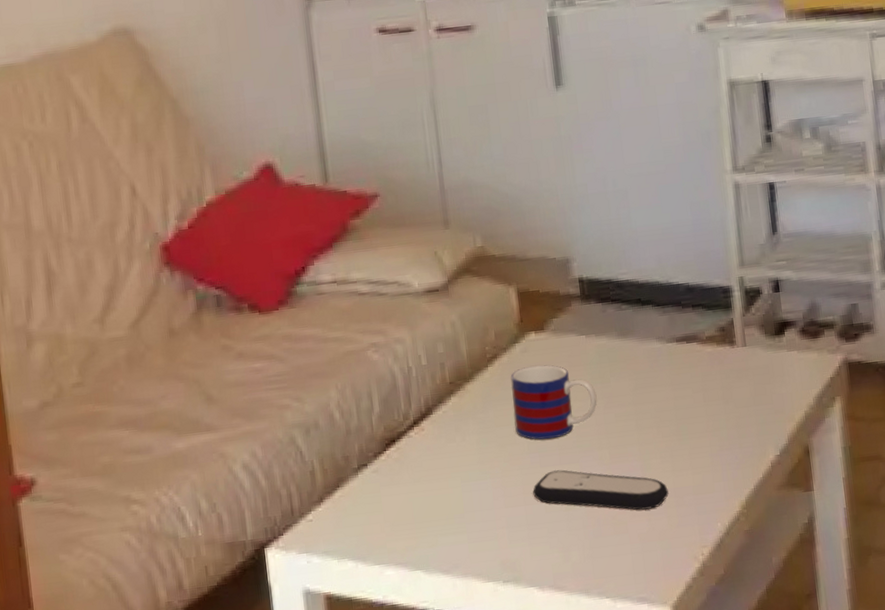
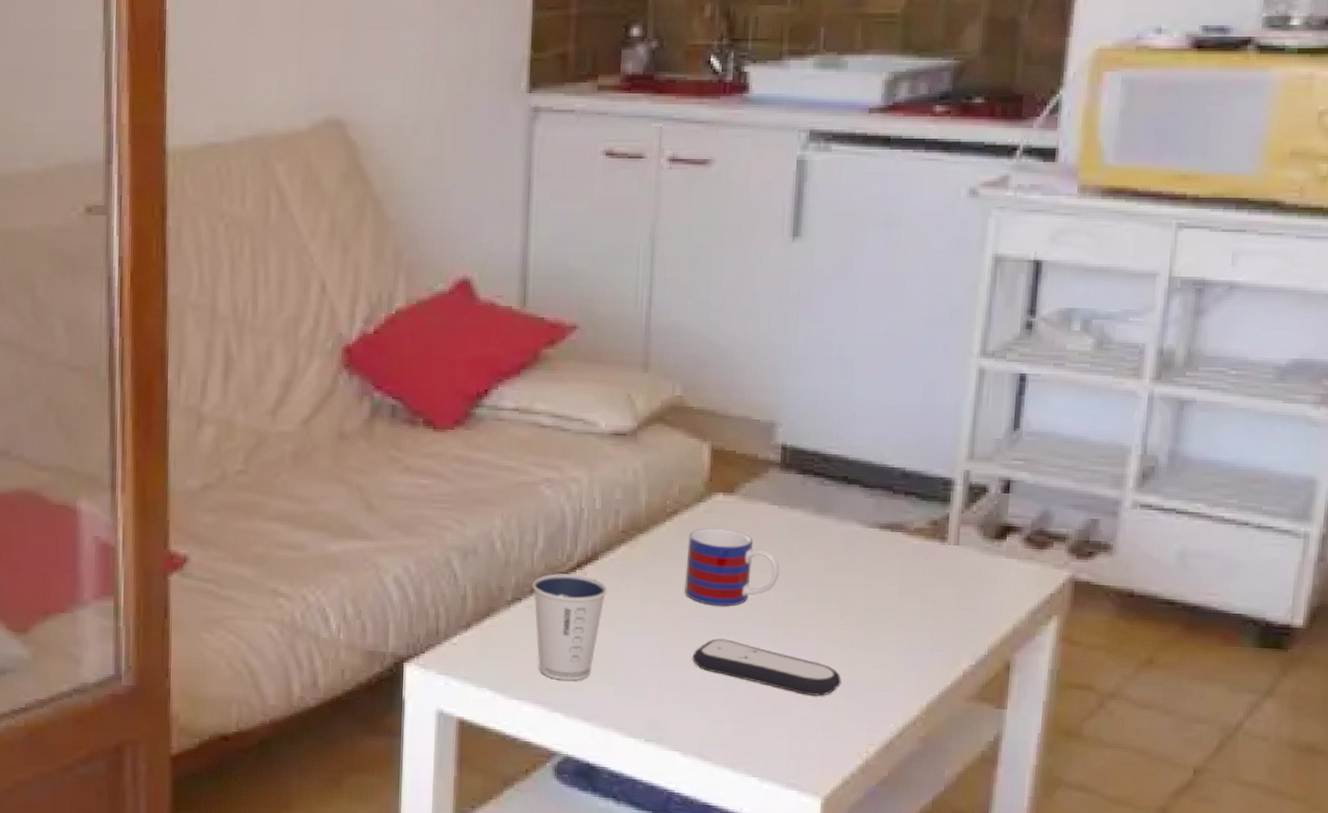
dixie cup: none [375,431,445,538] -> present [532,573,607,681]

